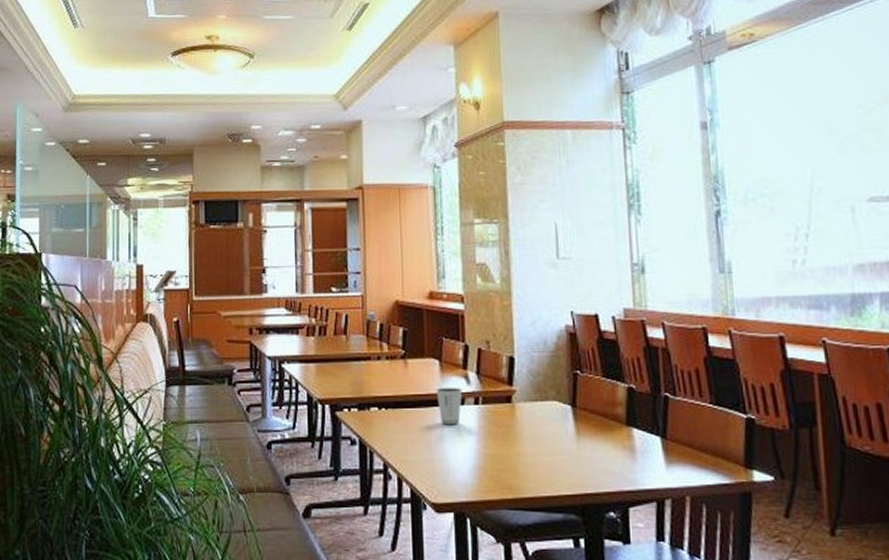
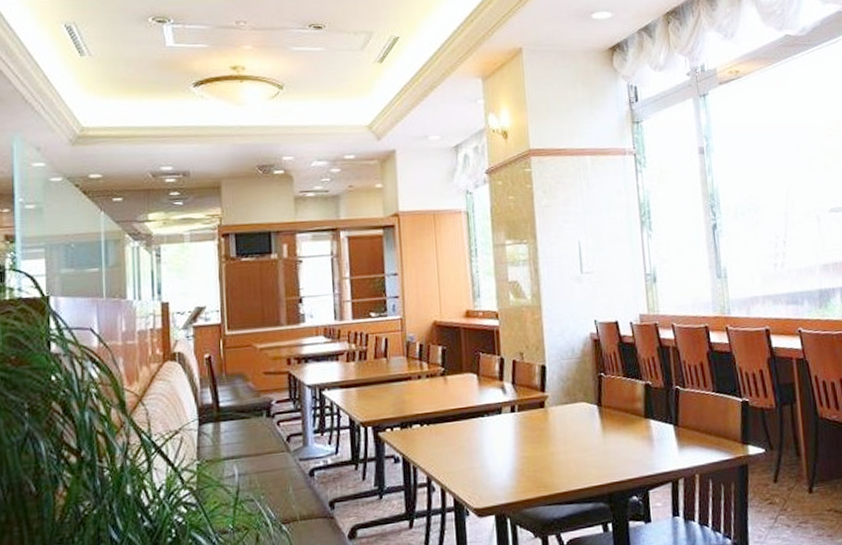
dixie cup: present [435,387,463,424] -> none [474,398,500,434]

